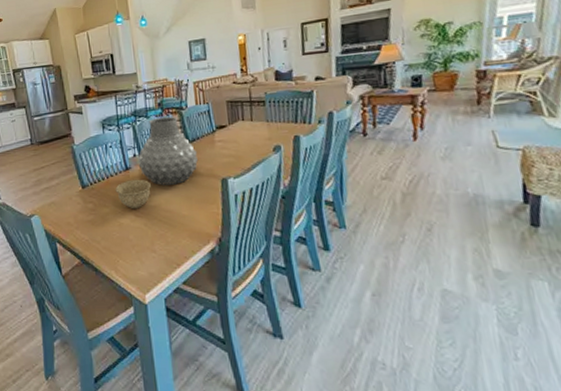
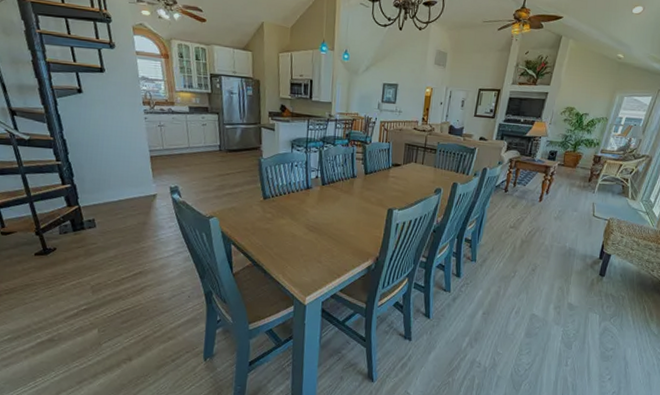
bowl: present [115,179,151,210] -> none [294,198,327,225]
vase: present [137,116,198,186] -> none [319,147,372,208]

